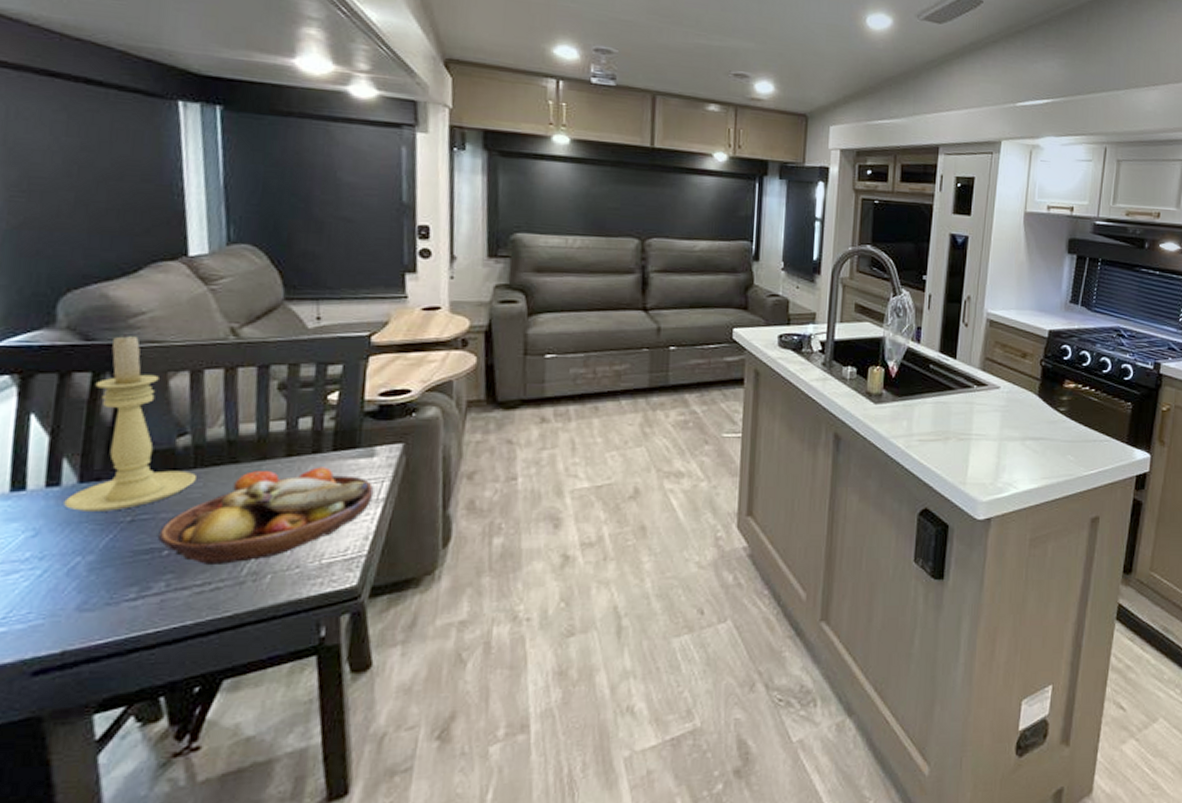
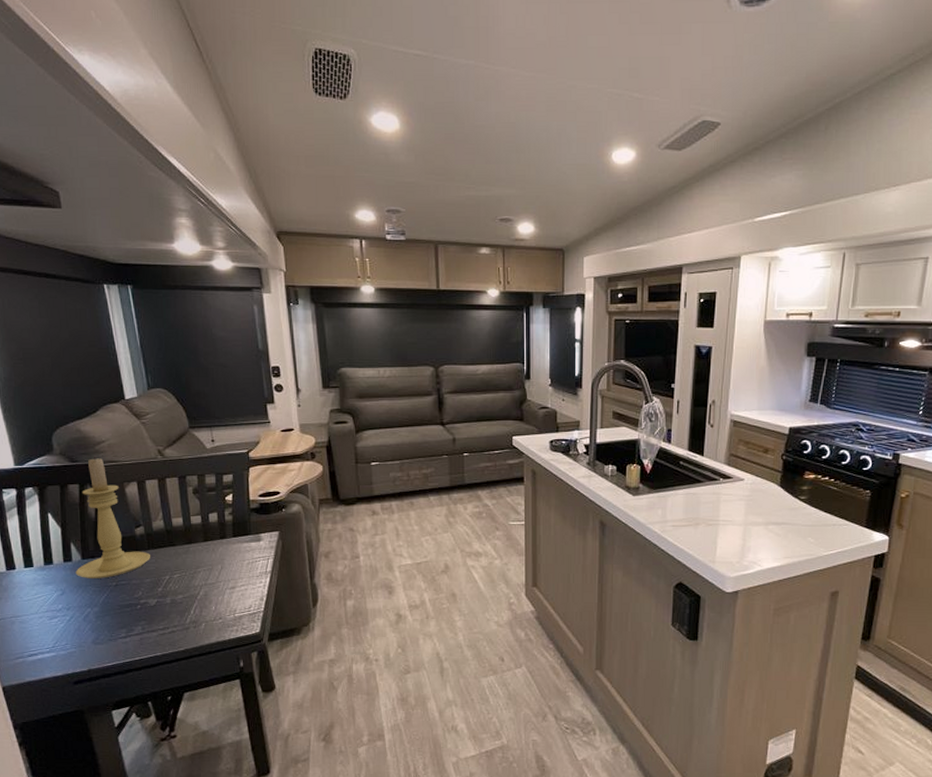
fruit bowl: present [157,467,374,564] -> none [132,548,263,615]

